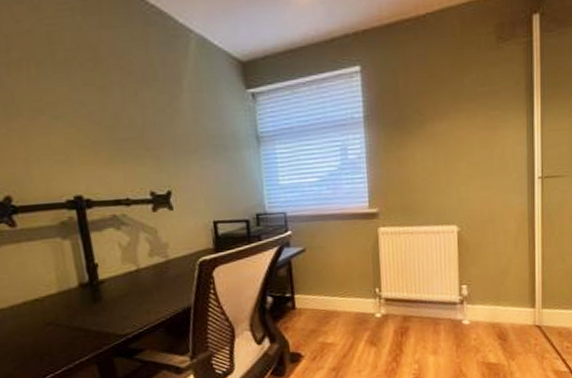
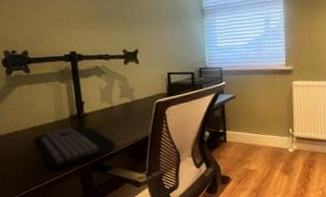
keyboard: none [29,299,147,359] -> present [35,127,116,170]

